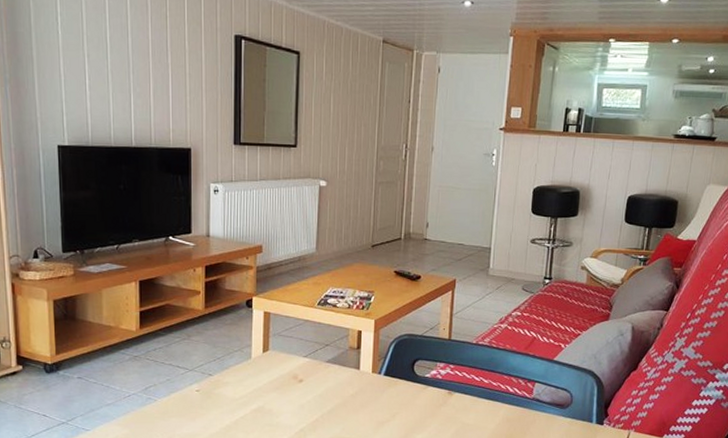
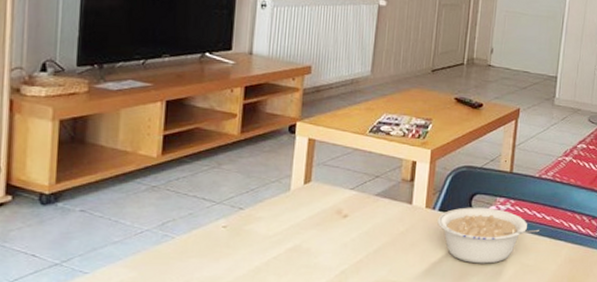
legume: none [383,372,478,423] -> present [437,207,539,264]

